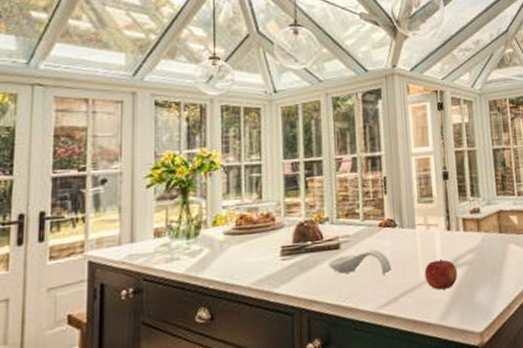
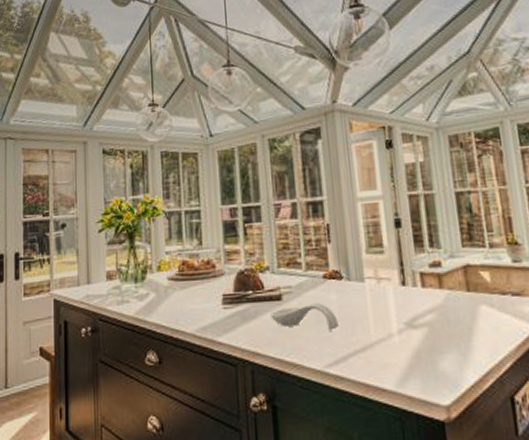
fruit: present [424,258,457,290] -> none [376,317,416,353]

